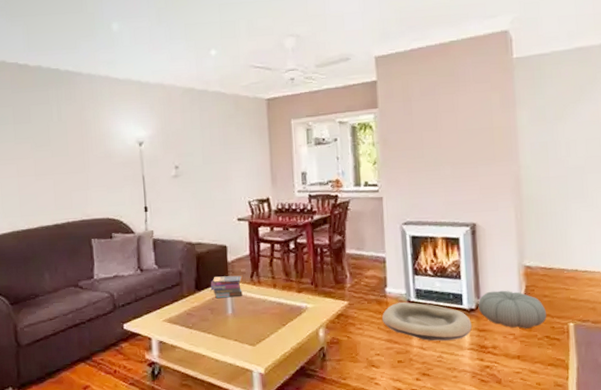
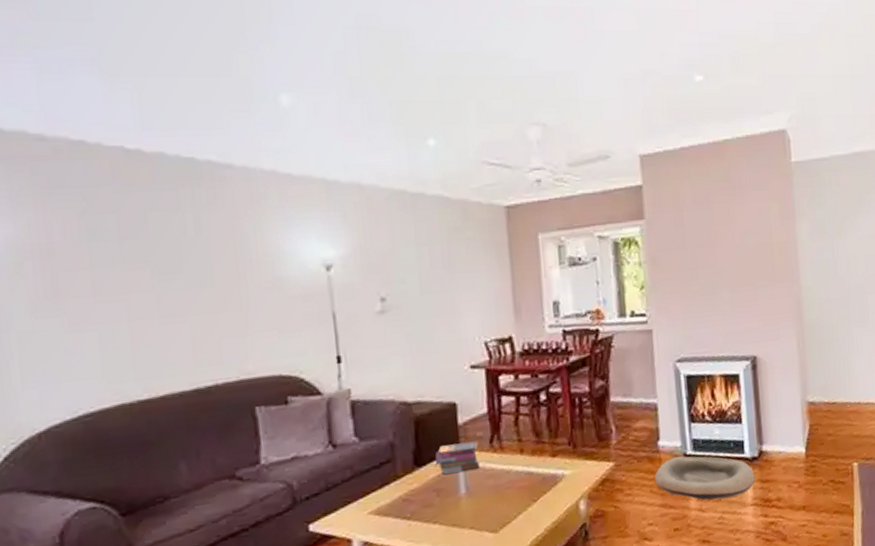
pouf: present [478,290,547,329] -> none [760,432,832,475]

